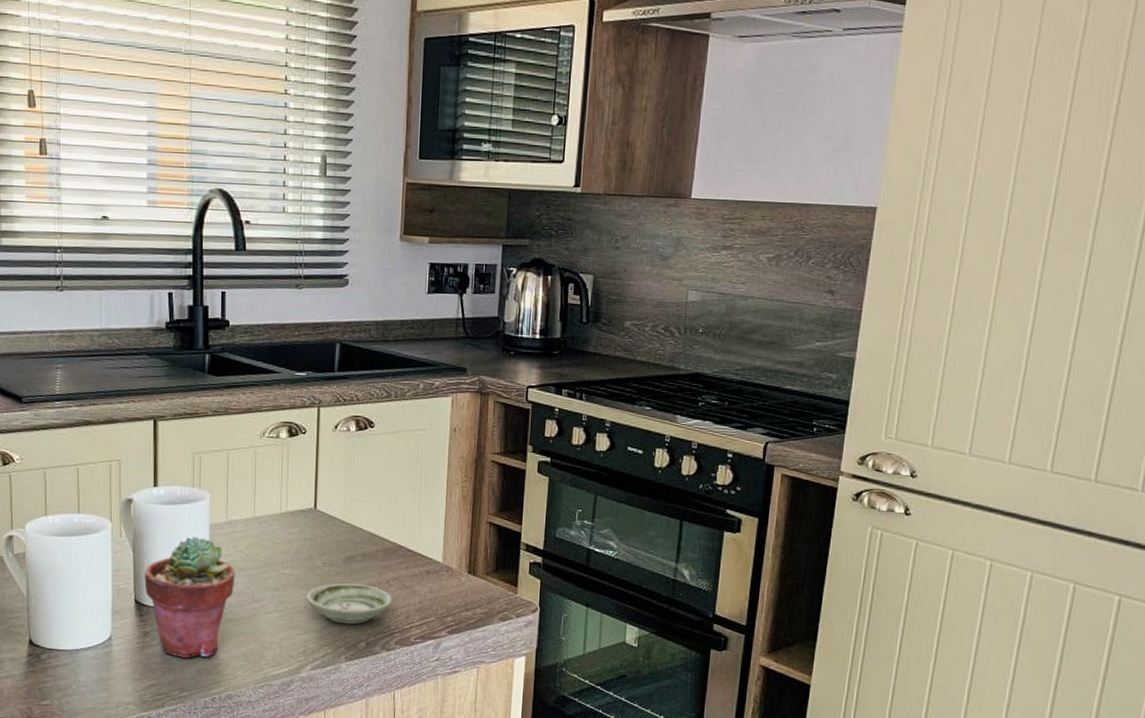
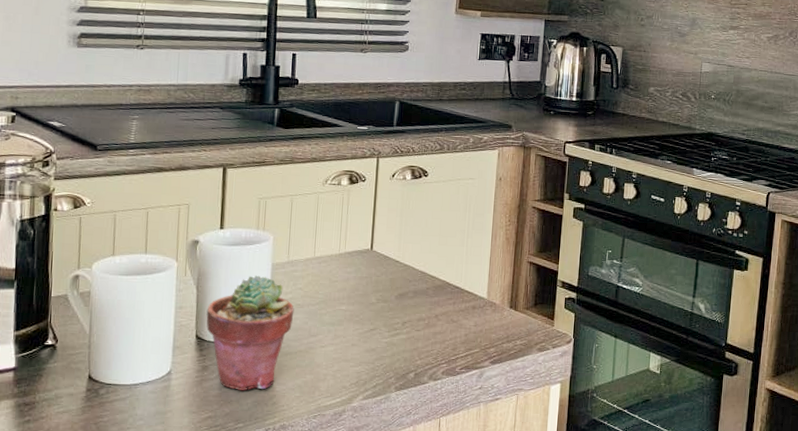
saucer: present [306,583,393,625] -> none [360,318,441,356]

